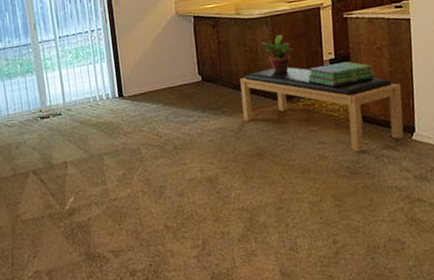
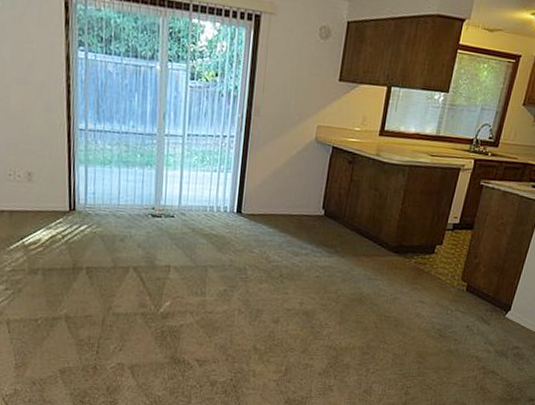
bench: present [240,67,404,152] -> none [355,219,512,318]
potted plant: present [262,34,294,73] -> none [393,186,423,226]
stack of books: present [308,61,375,86] -> none [426,227,492,252]

